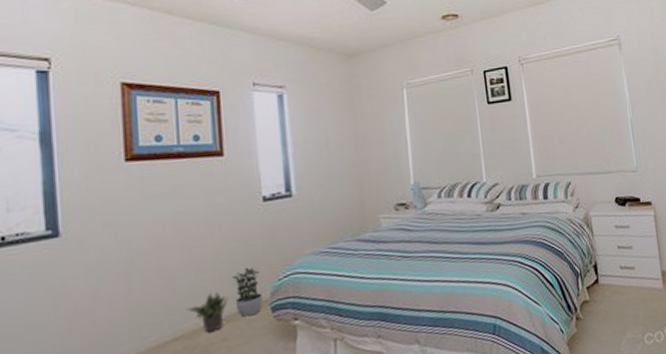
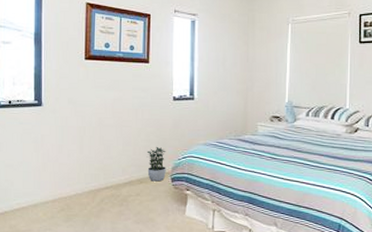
potted plant: present [186,292,228,333] -> none [115,161,143,188]

